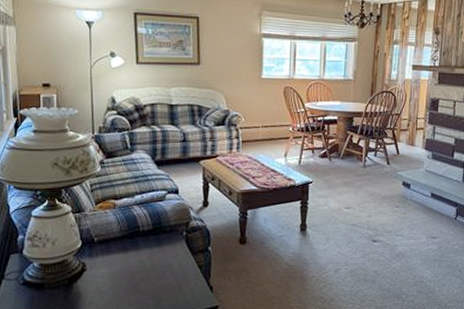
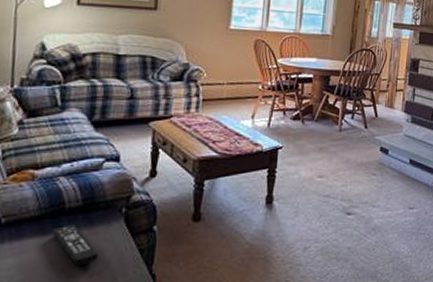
remote control: none [132,244,167,277] -> present [53,224,98,266]

